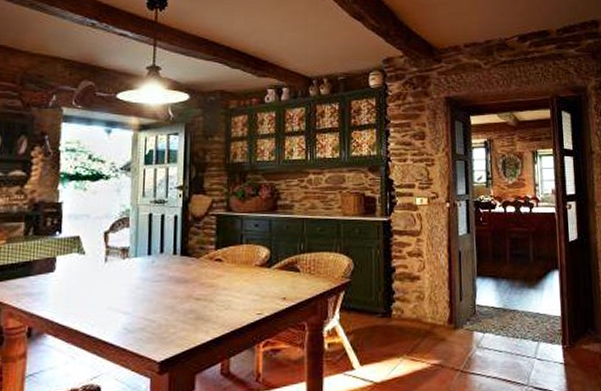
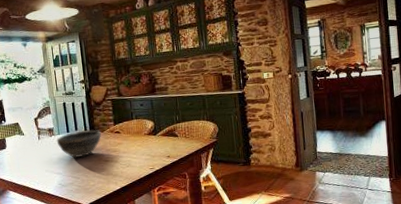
bowl: none [130,253,195,293] -> present [56,129,101,158]

